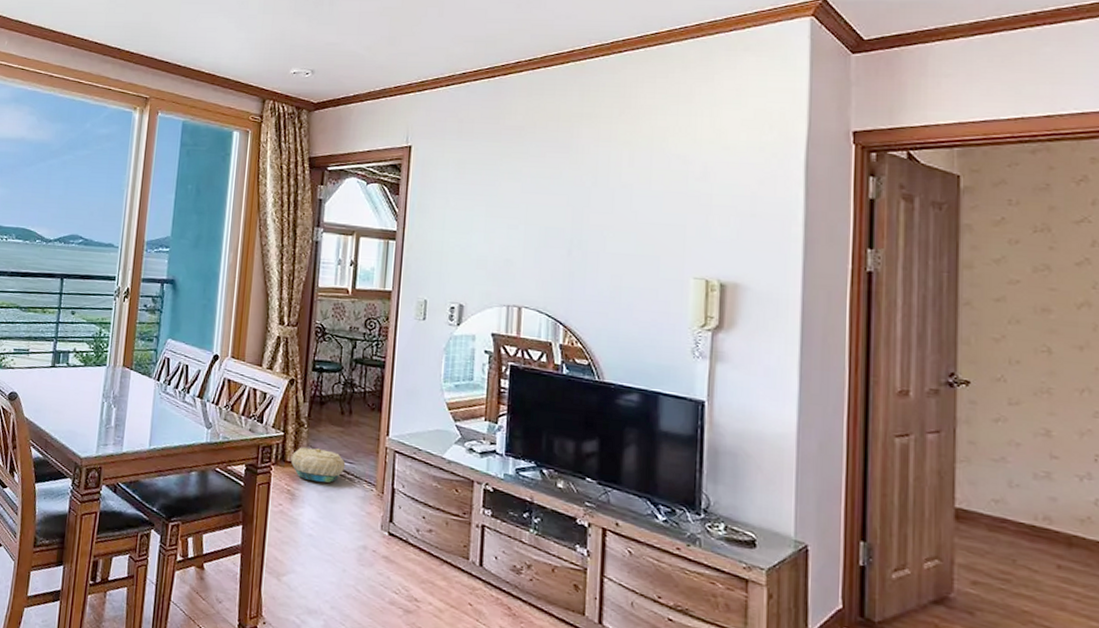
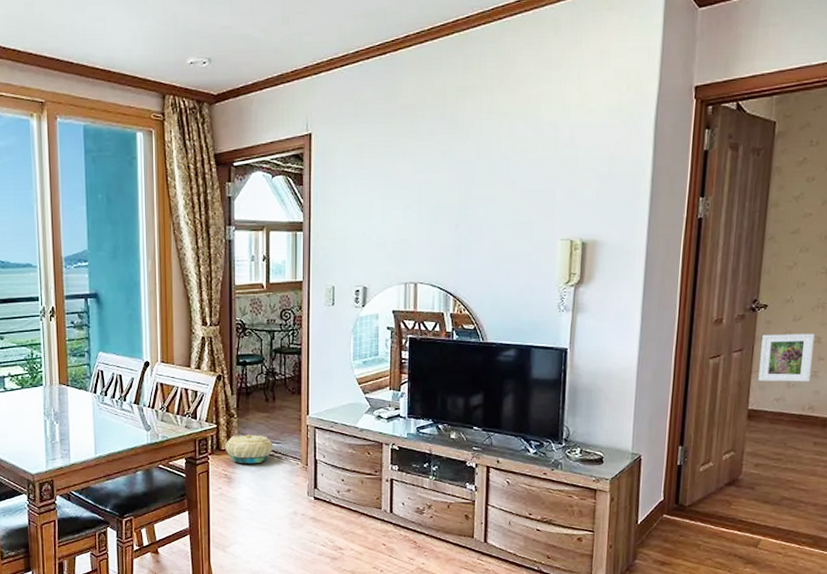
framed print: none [966,416,1043,484] -> present [758,333,815,382]

